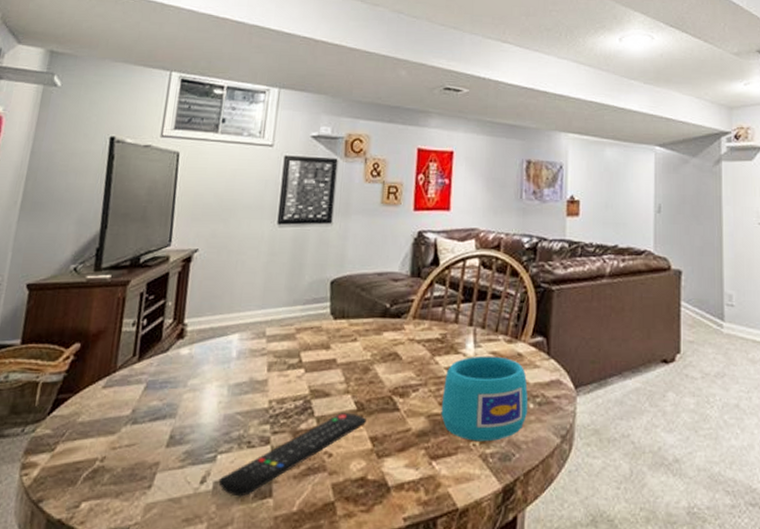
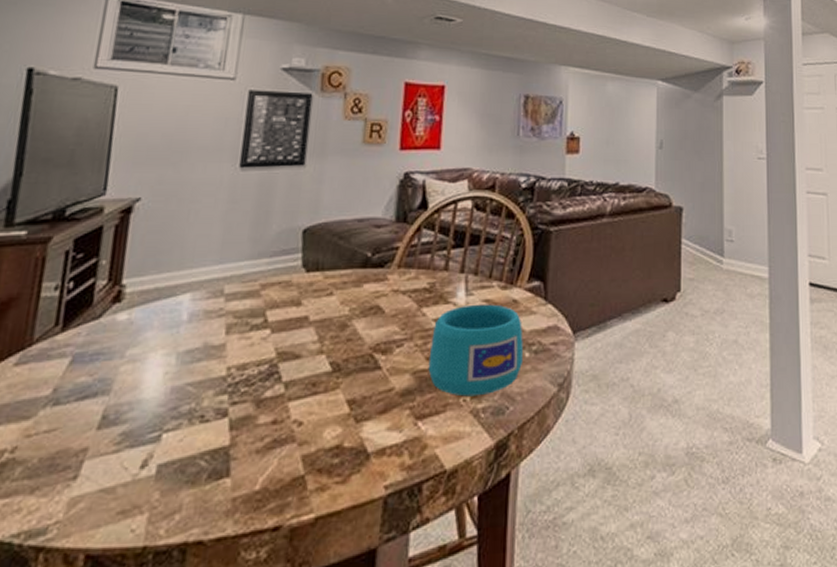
remote control: present [218,412,366,497] -> none [163,374,343,480]

